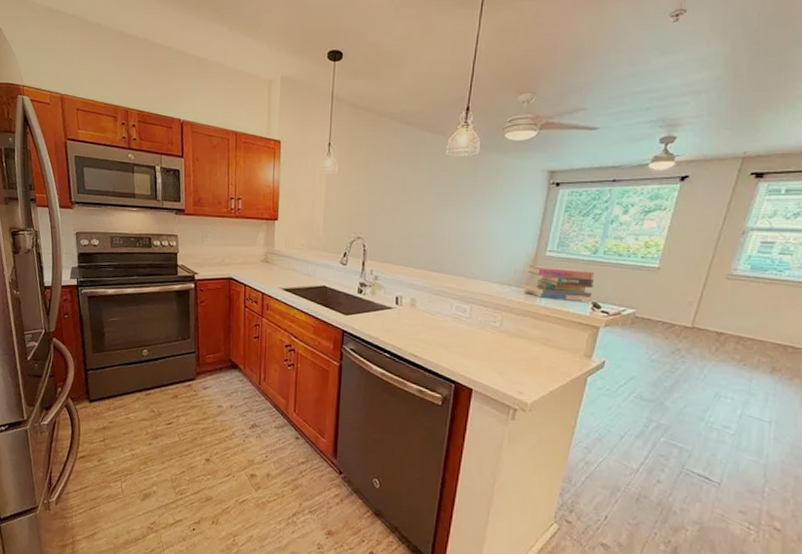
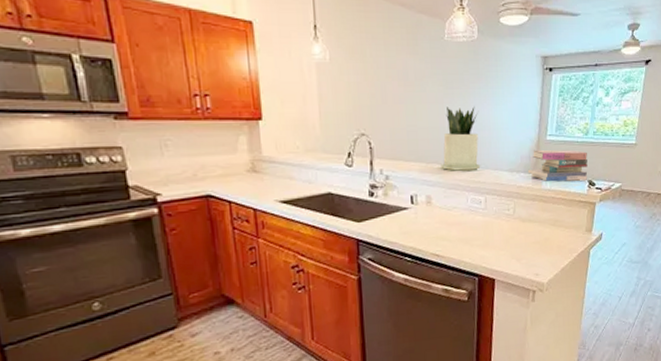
planter: none [428,217,474,279] -> present [440,106,481,171]

